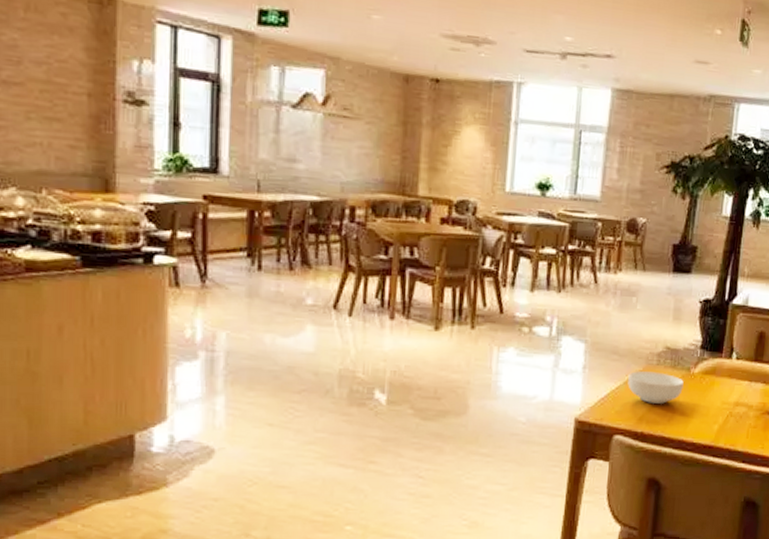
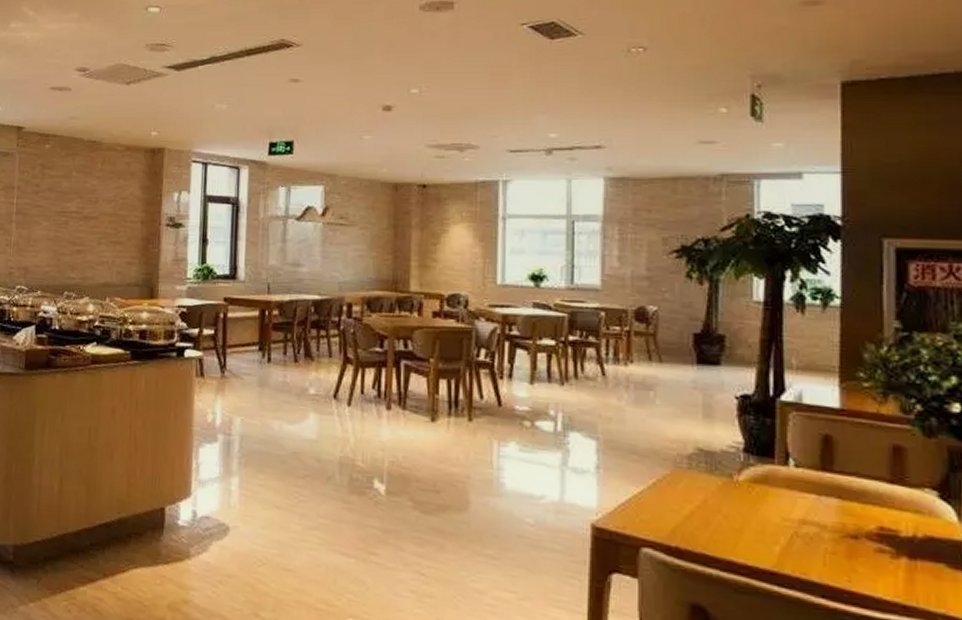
cereal bowl: present [628,371,684,404] -> none [653,474,726,515]

